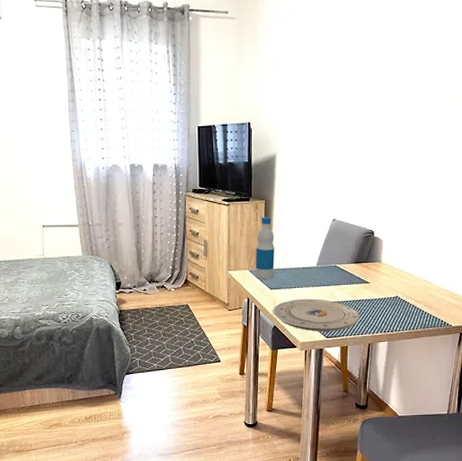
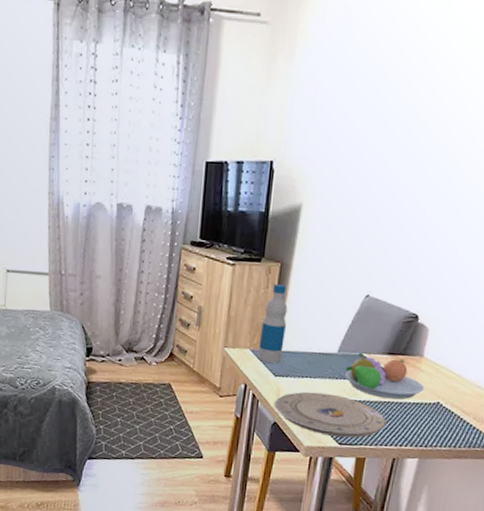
fruit bowl: none [324,263,385,298] -> present [344,352,424,400]

